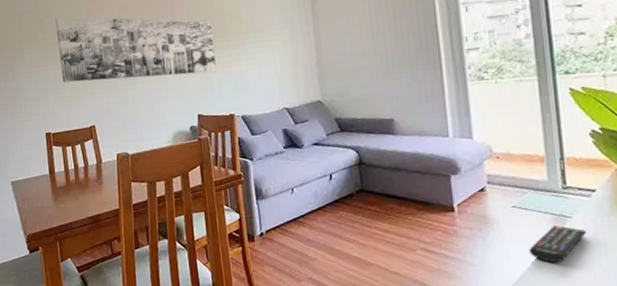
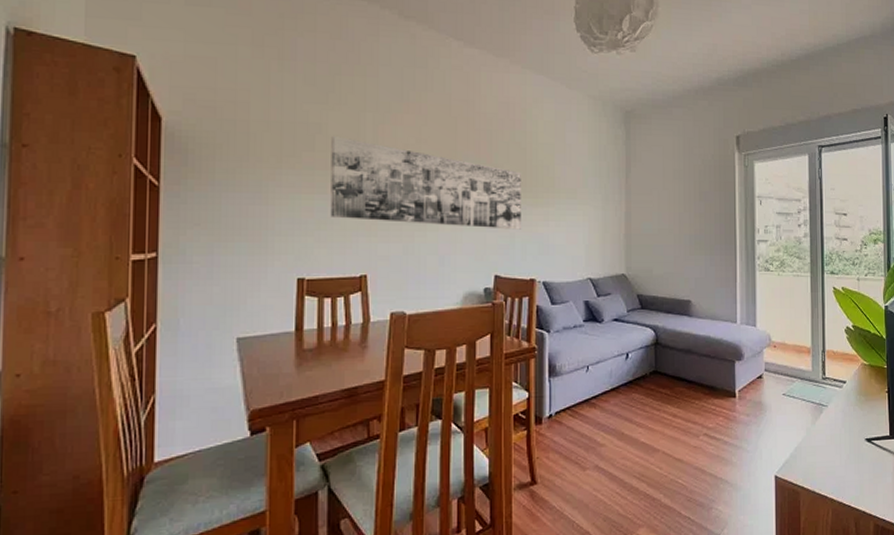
remote control: present [529,225,586,263] -> none [793,413,837,450]

